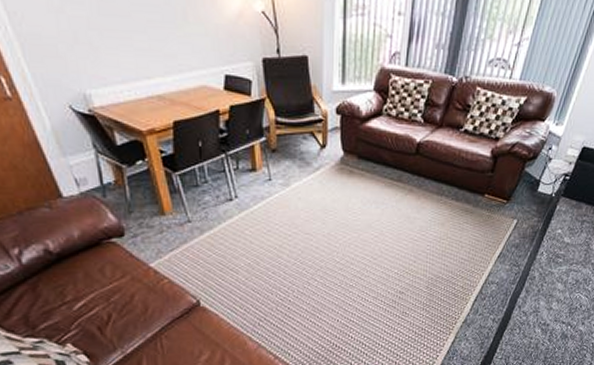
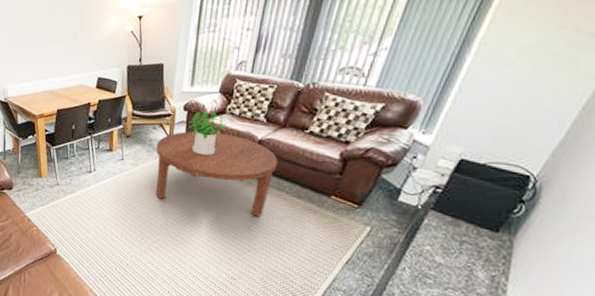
coffee table: none [308,138,437,225] -> present [155,131,278,217]
potted plant: none [344,114,385,165] -> present [189,111,227,156]

